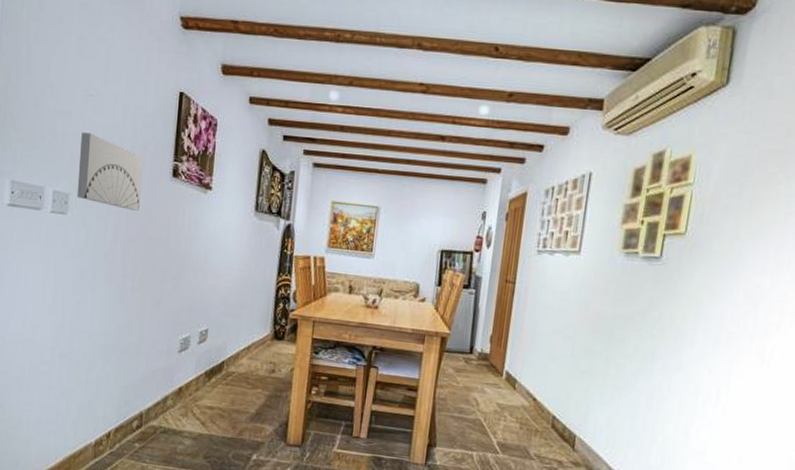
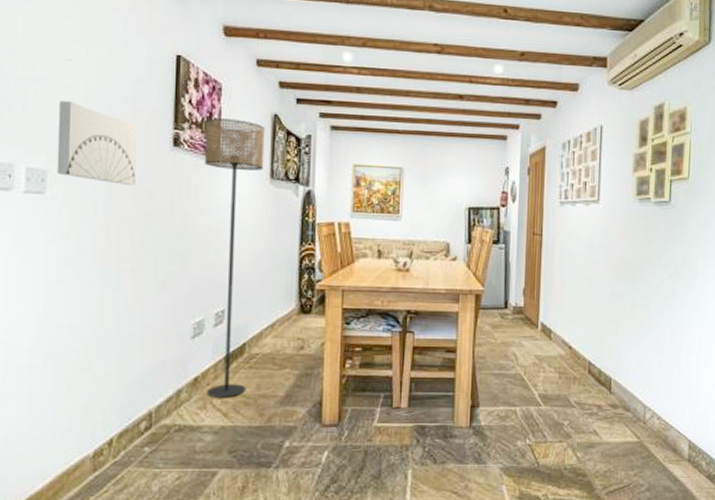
floor lamp: none [188,152,253,409] -> present [204,118,265,398]

